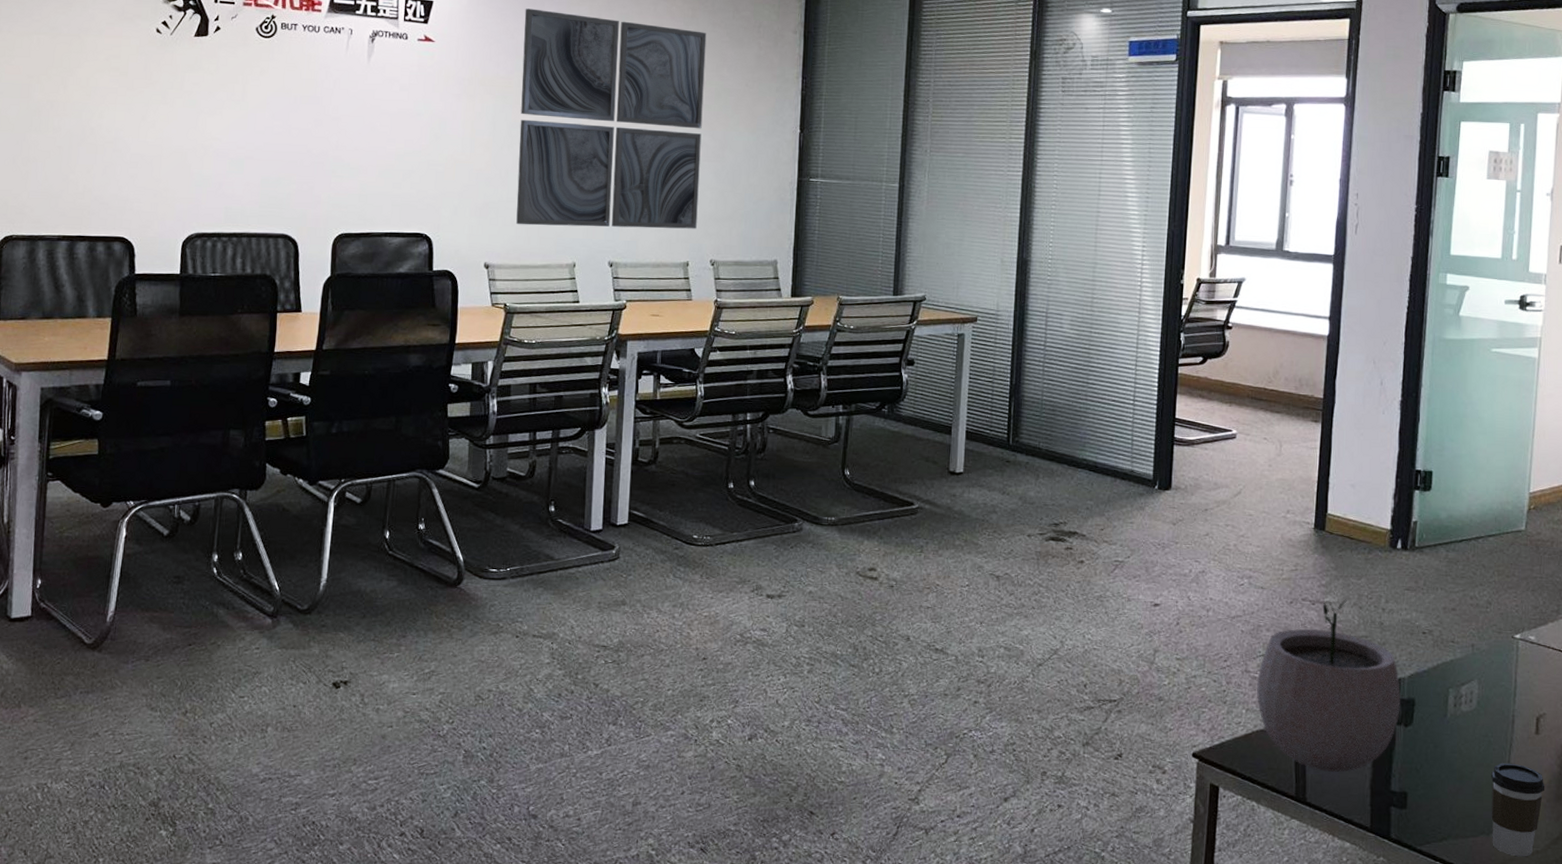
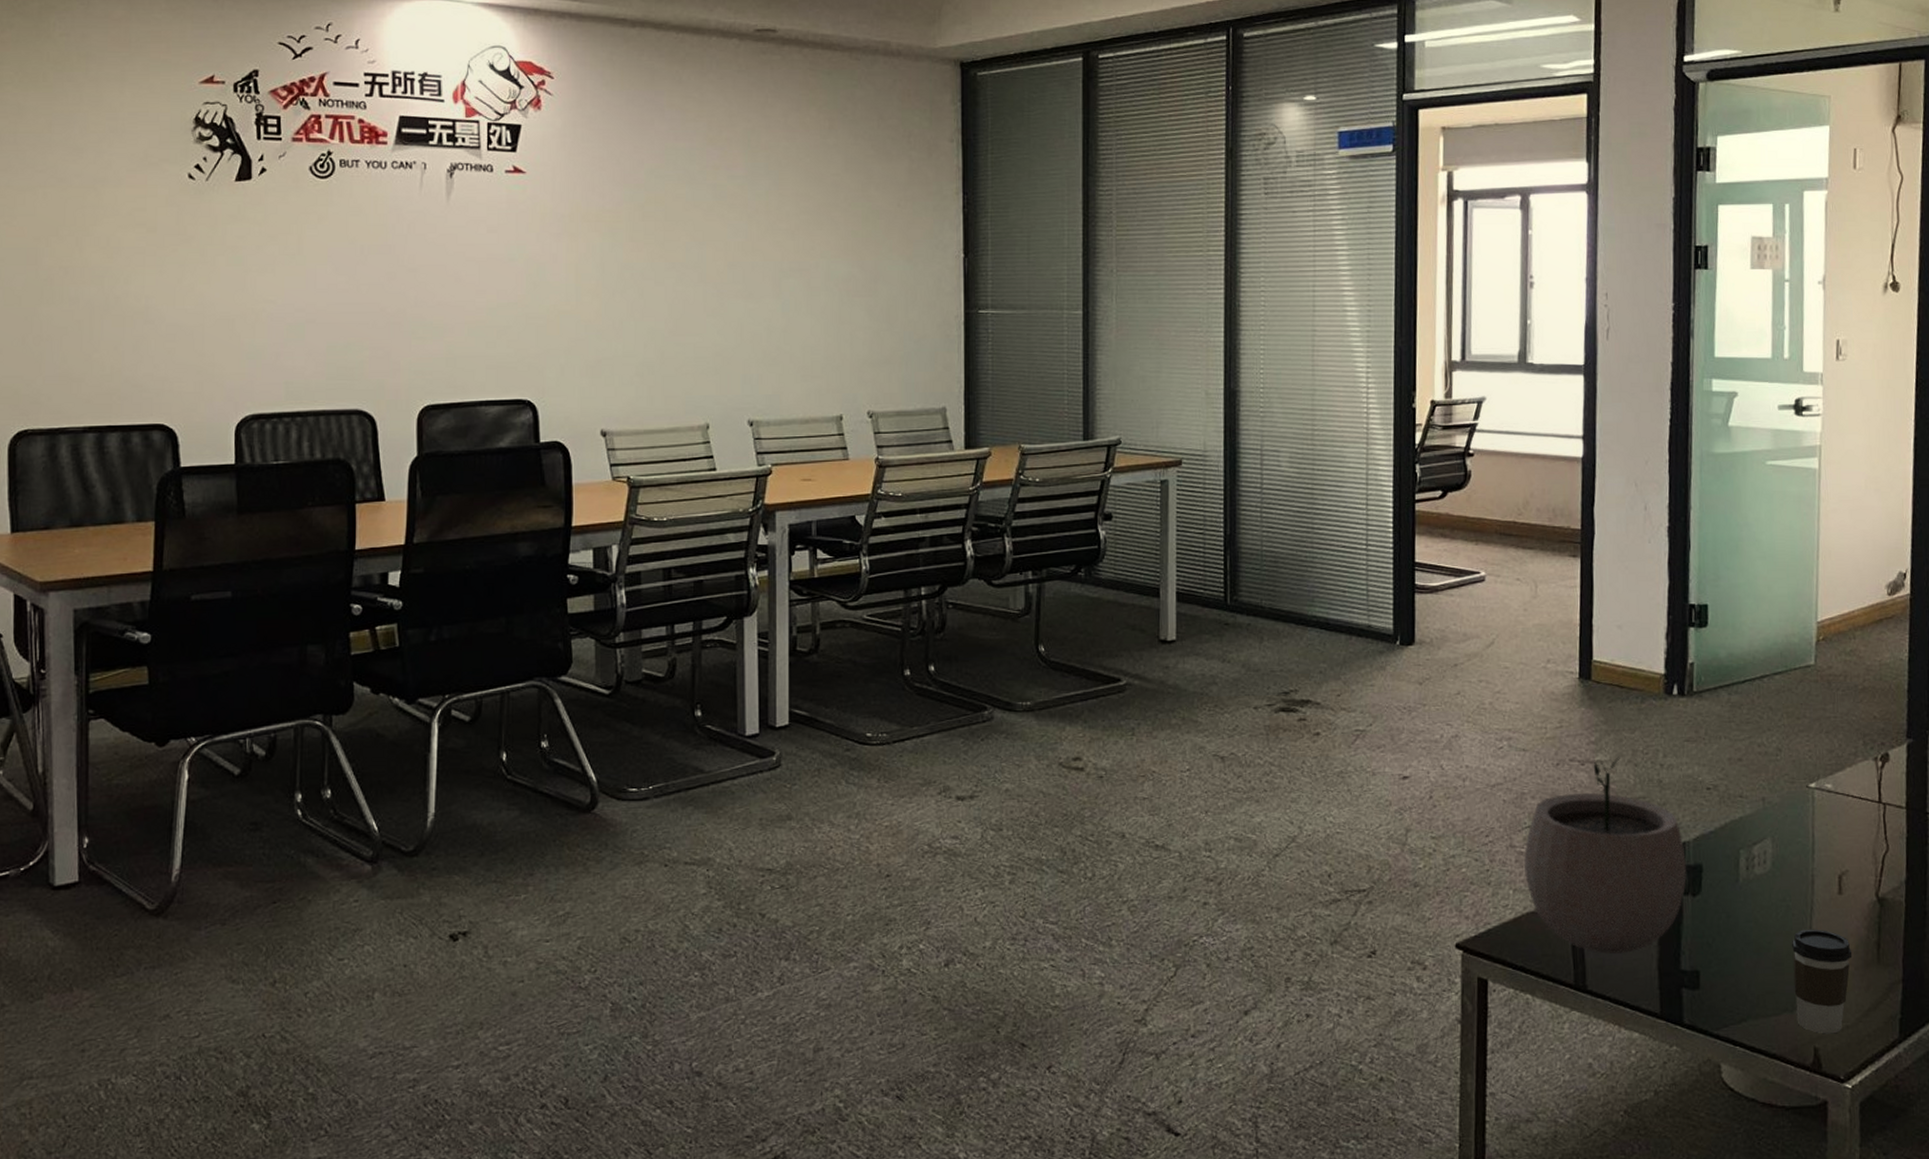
wall art: present [516,8,707,229] -> none [631,128,850,383]

